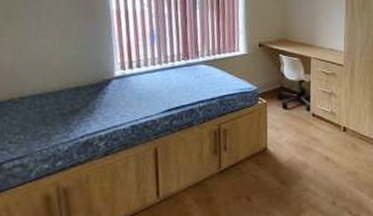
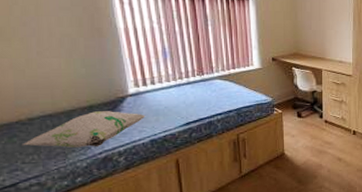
decorative pillow: none [12,93,129,129] -> present [23,111,146,148]

